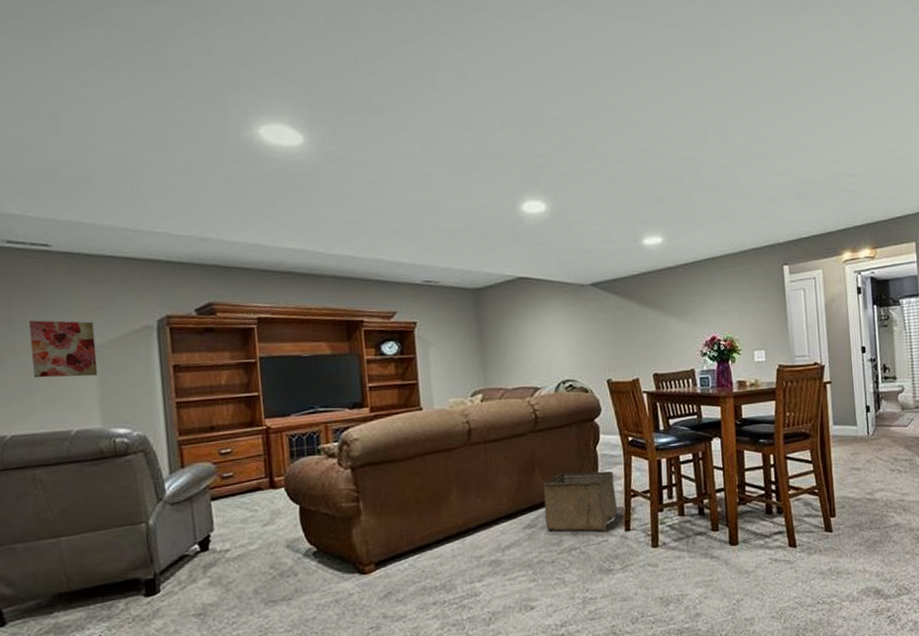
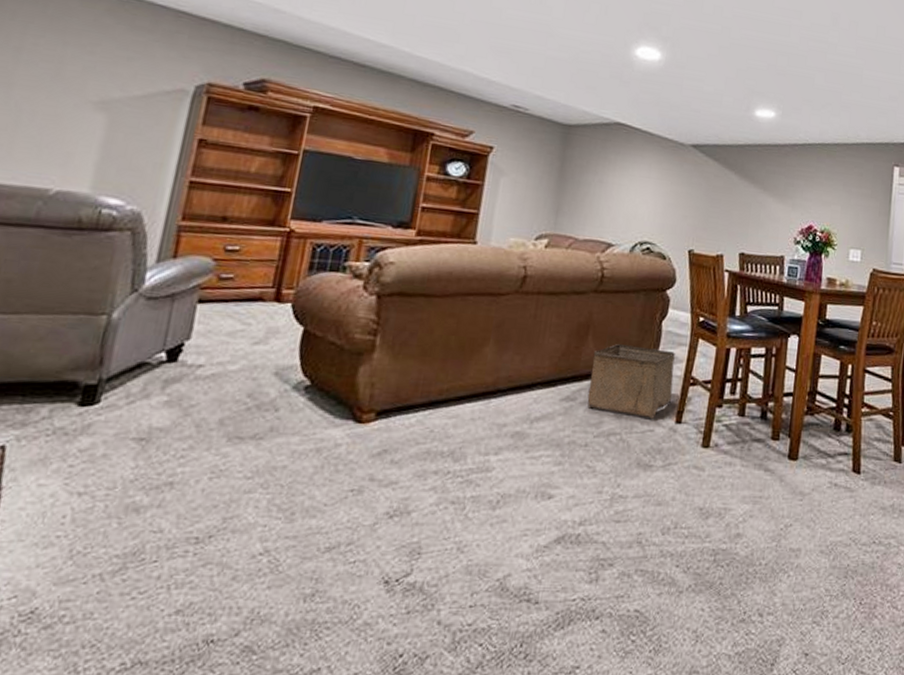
wall art: present [29,320,98,378] -> none [24,56,119,133]

